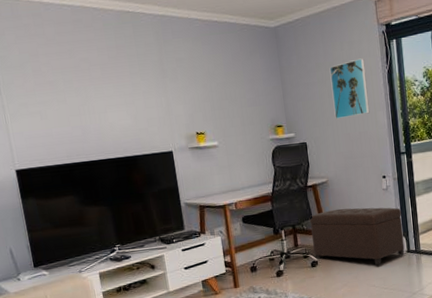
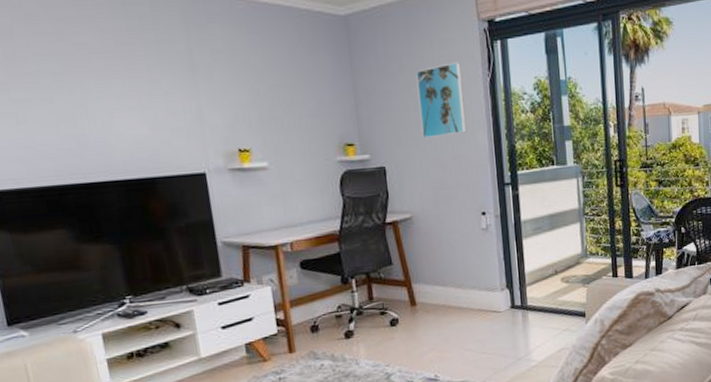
ottoman: present [309,207,405,265] -> none [388,251,508,324]

